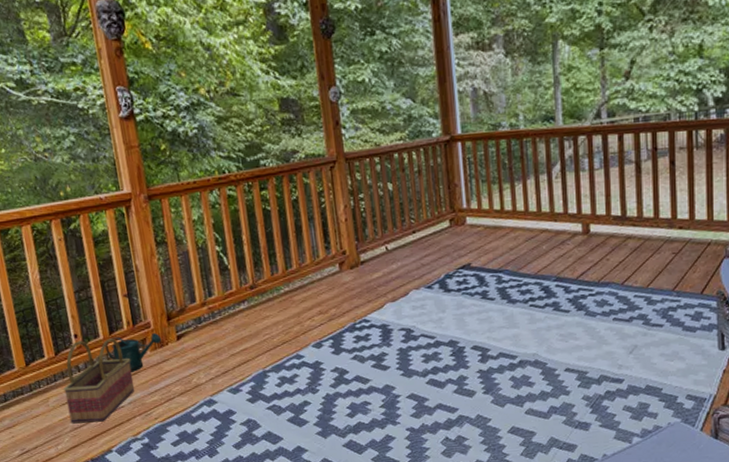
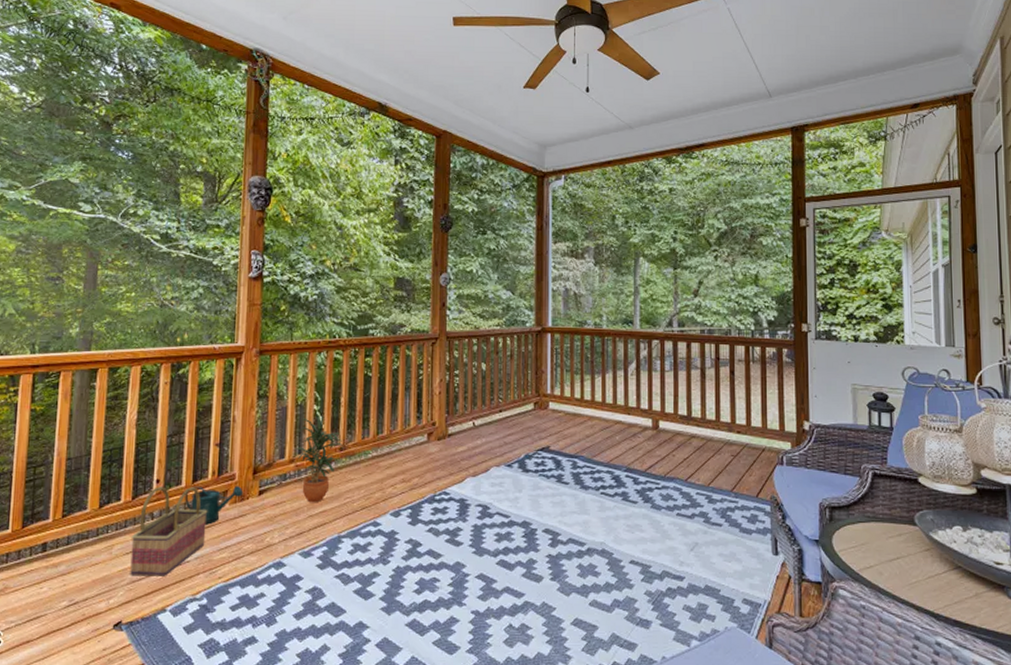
potted plant: none [203,256,253,343] -> present [294,415,343,503]

